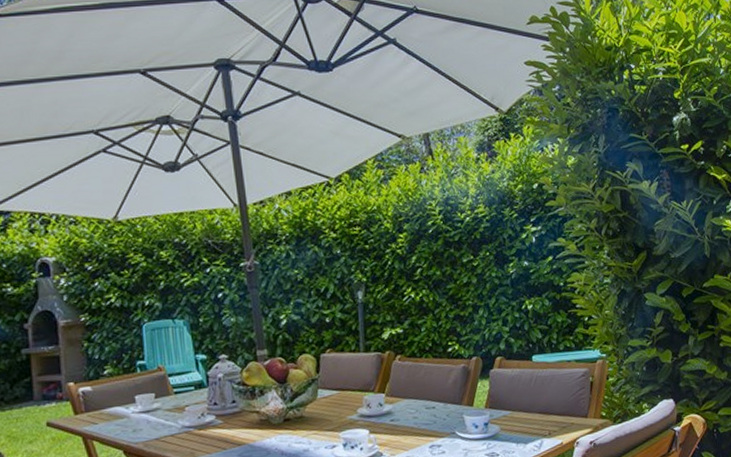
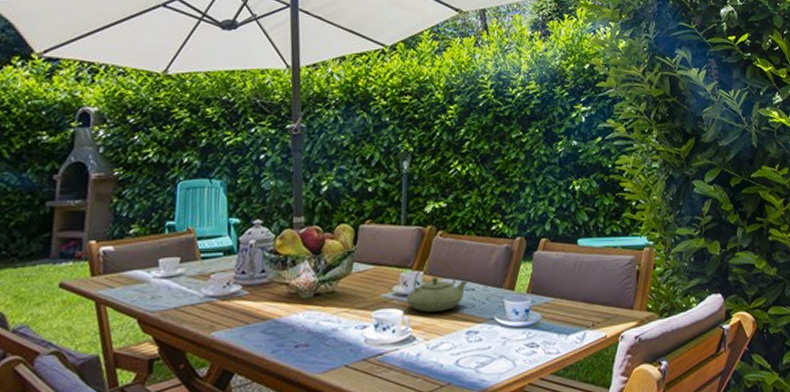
teapot: none [370,382,428,431] -> present [406,260,467,312]

